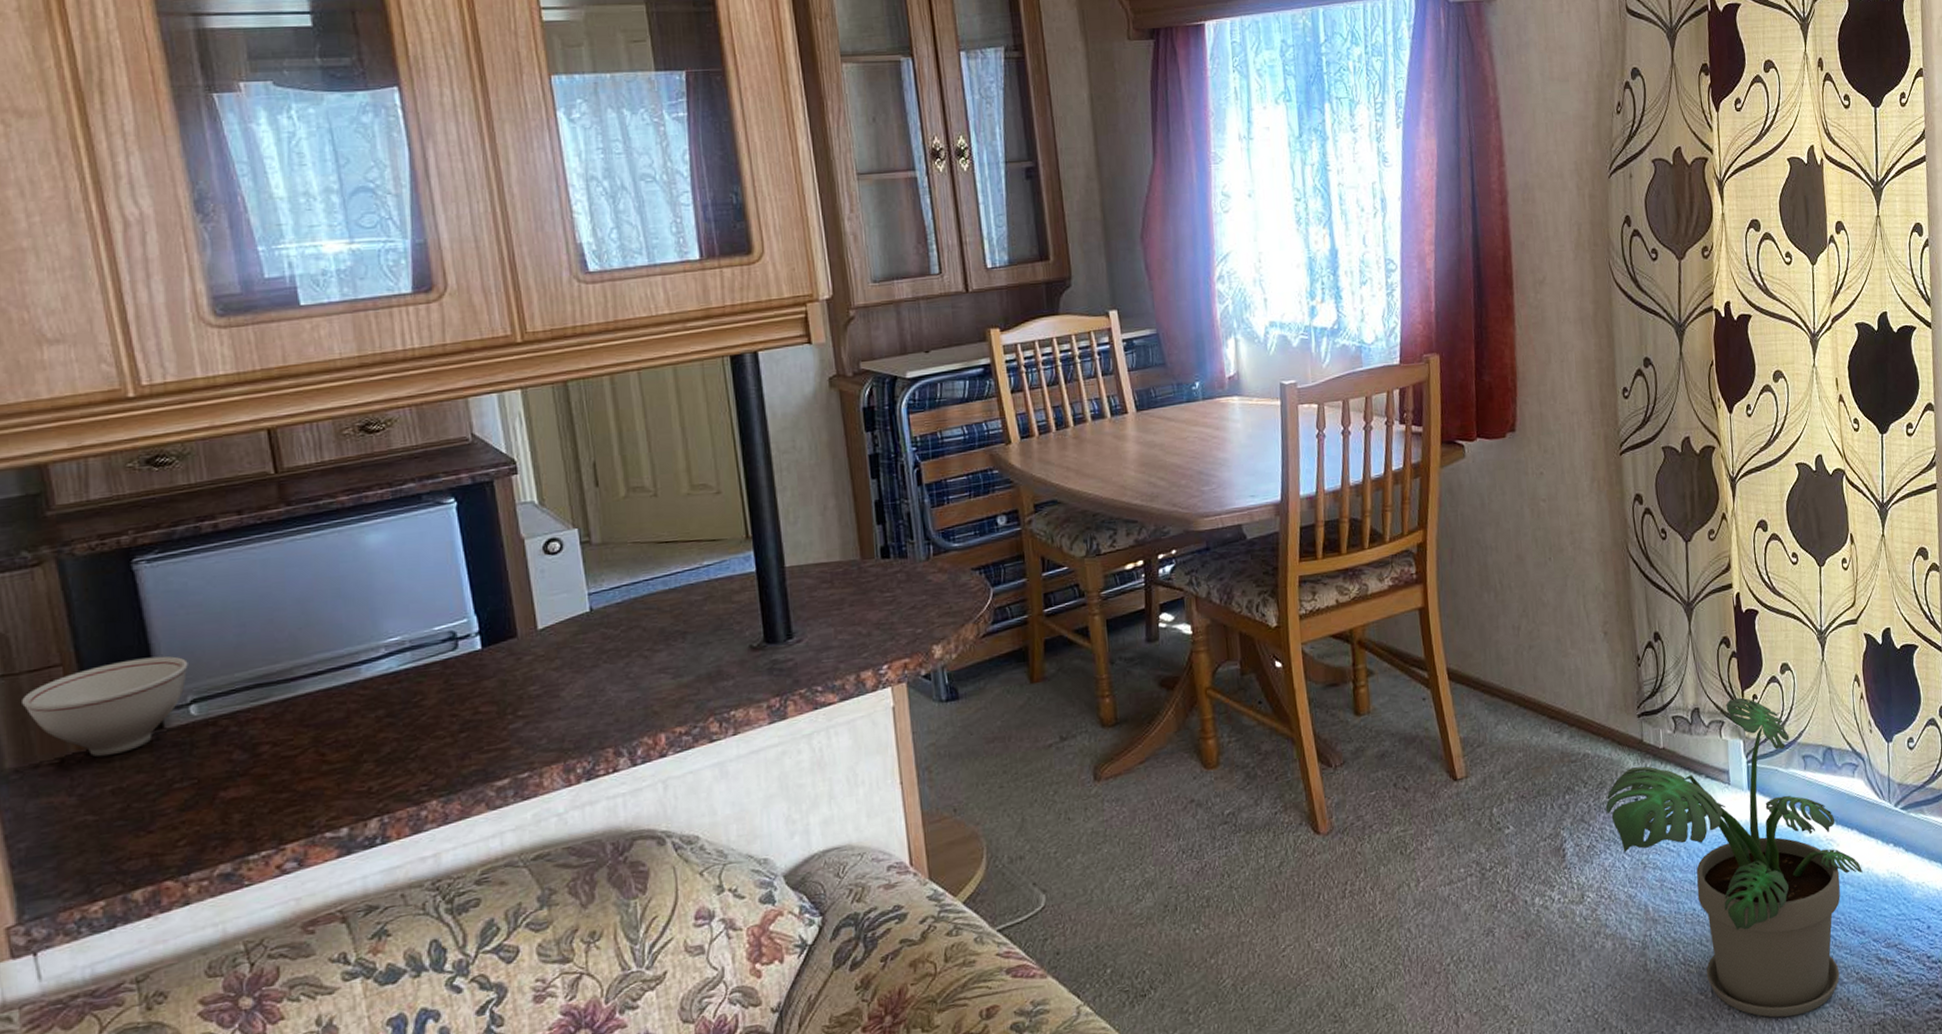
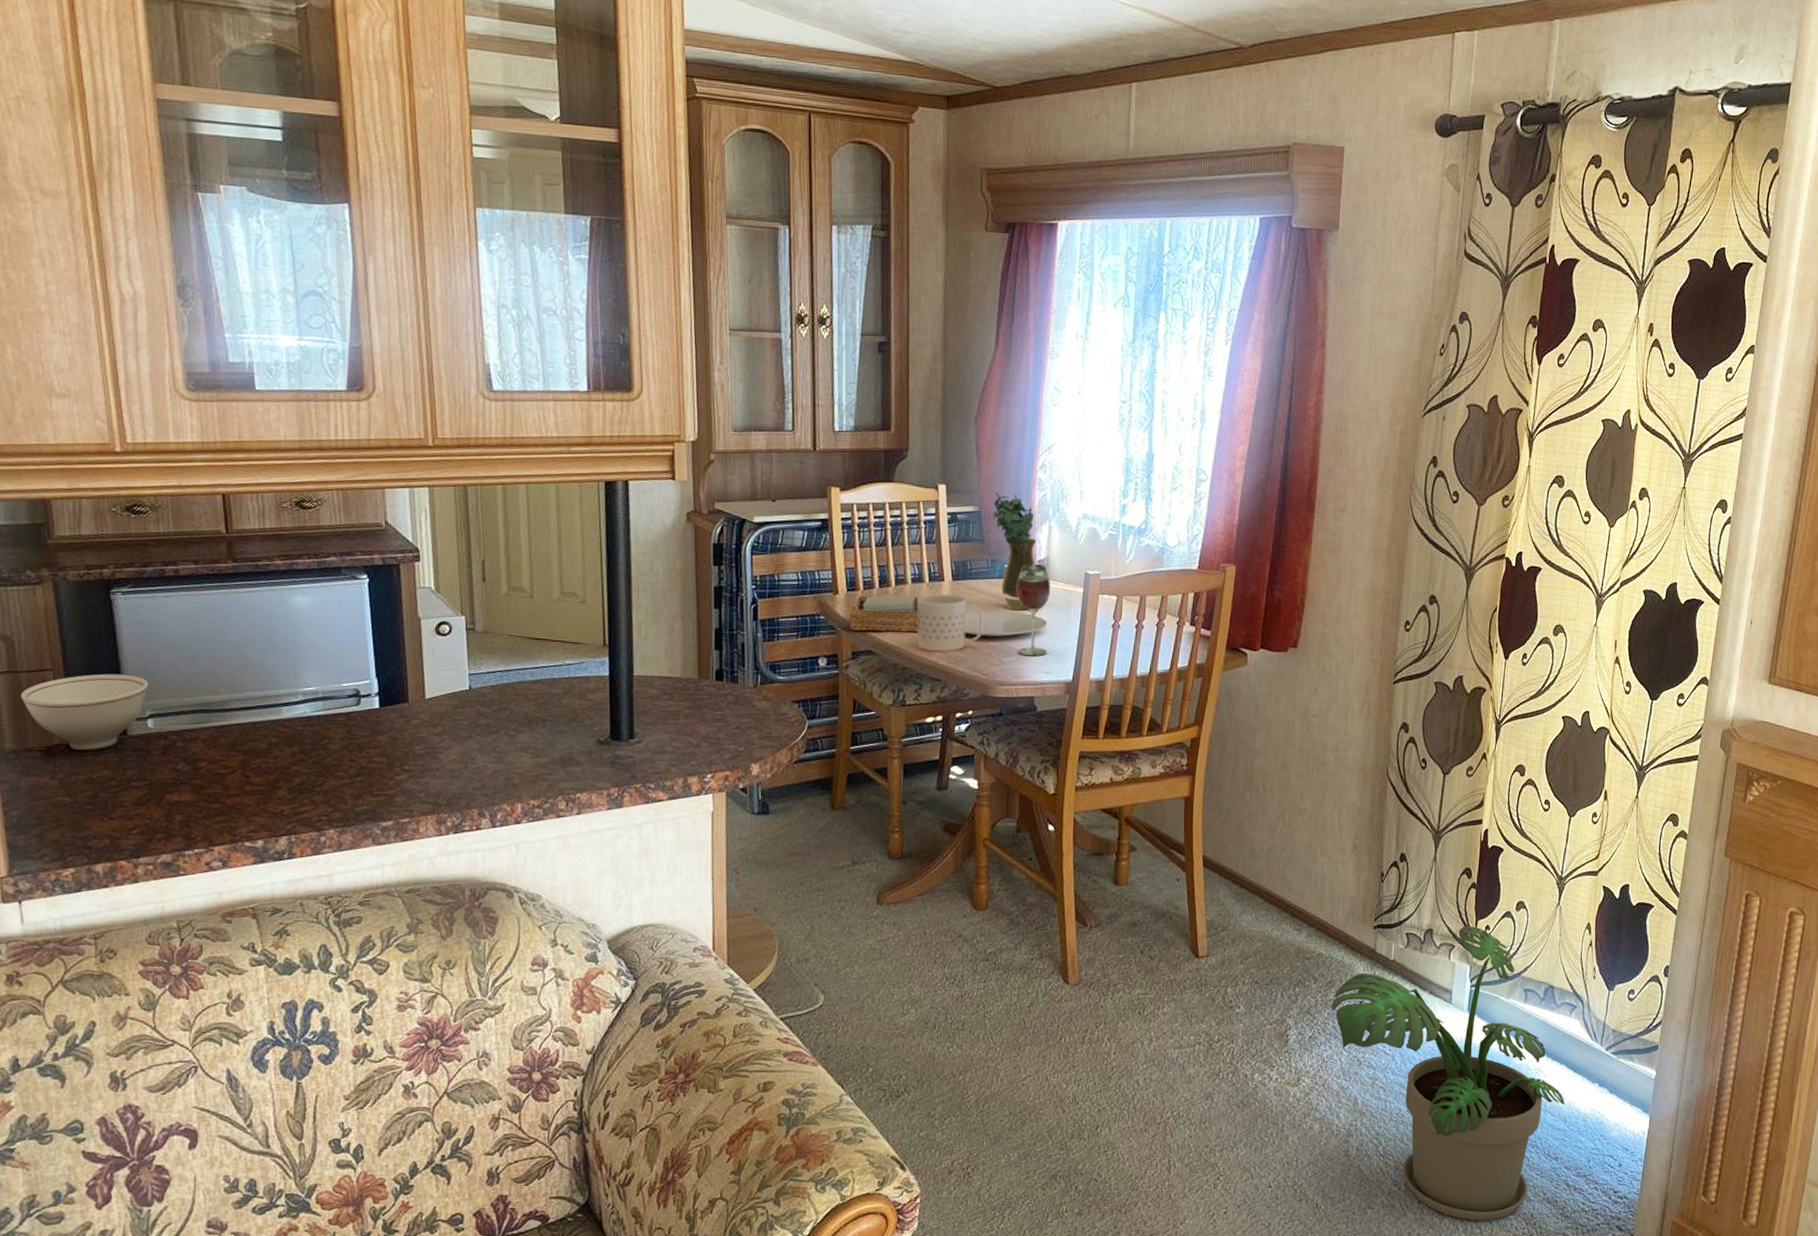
napkin holder: none [1026,434,1106,482] -> present [849,594,920,633]
mug: none [1099,426,1177,491] -> present [916,594,983,652]
plate: none [1154,435,1247,468] -> present [964,610,1048,637]
vase: none [1172,310,1225,435] -> present [992,492,1037,611]
wineglass: none [1207,381,1250,481] -> present [1016,564,1051,656]

